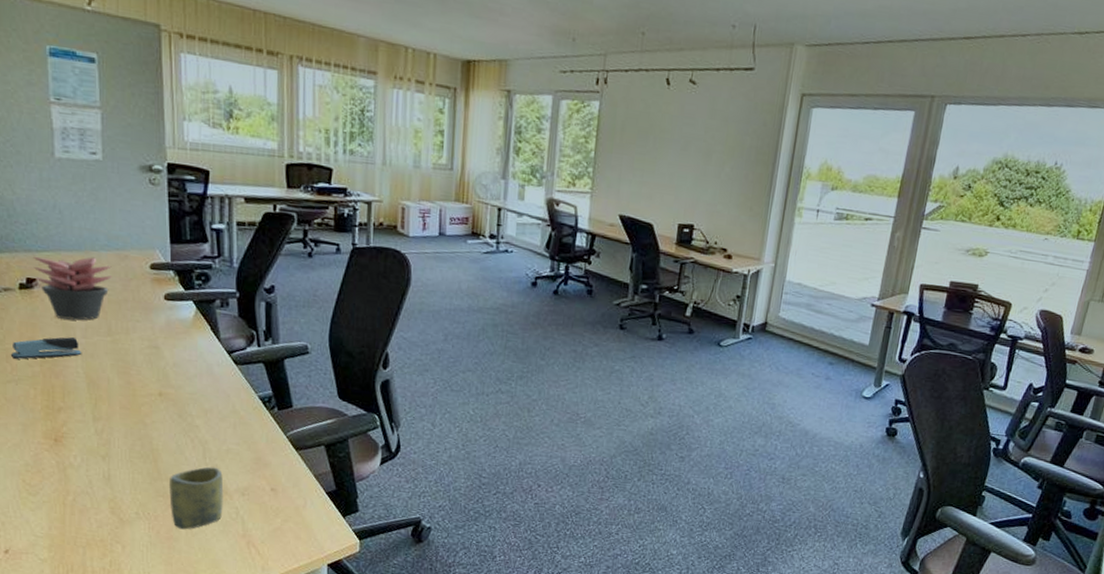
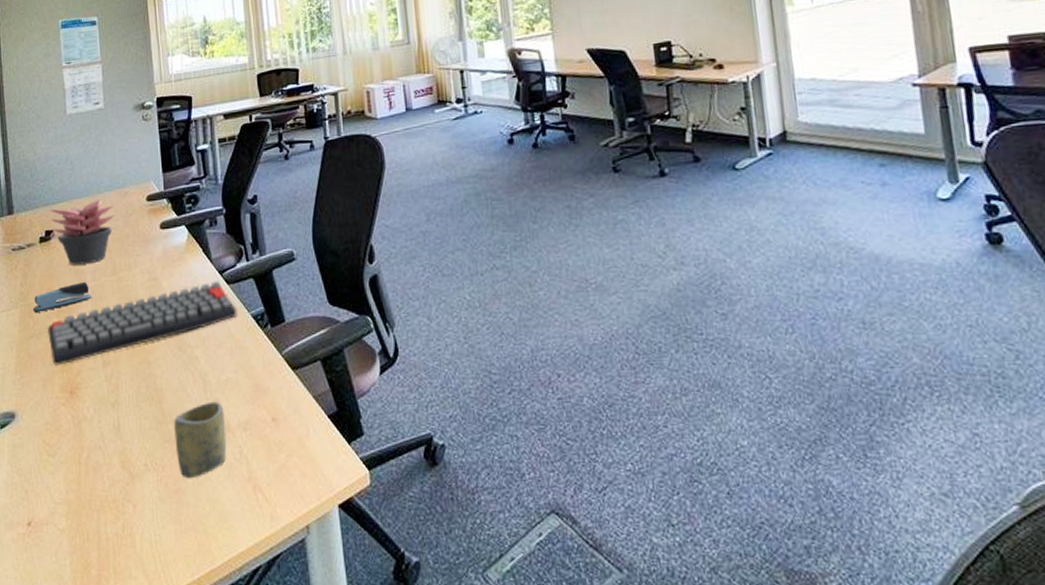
keyboard: none [27,359,244,414] -> present [47,280,237,366]

